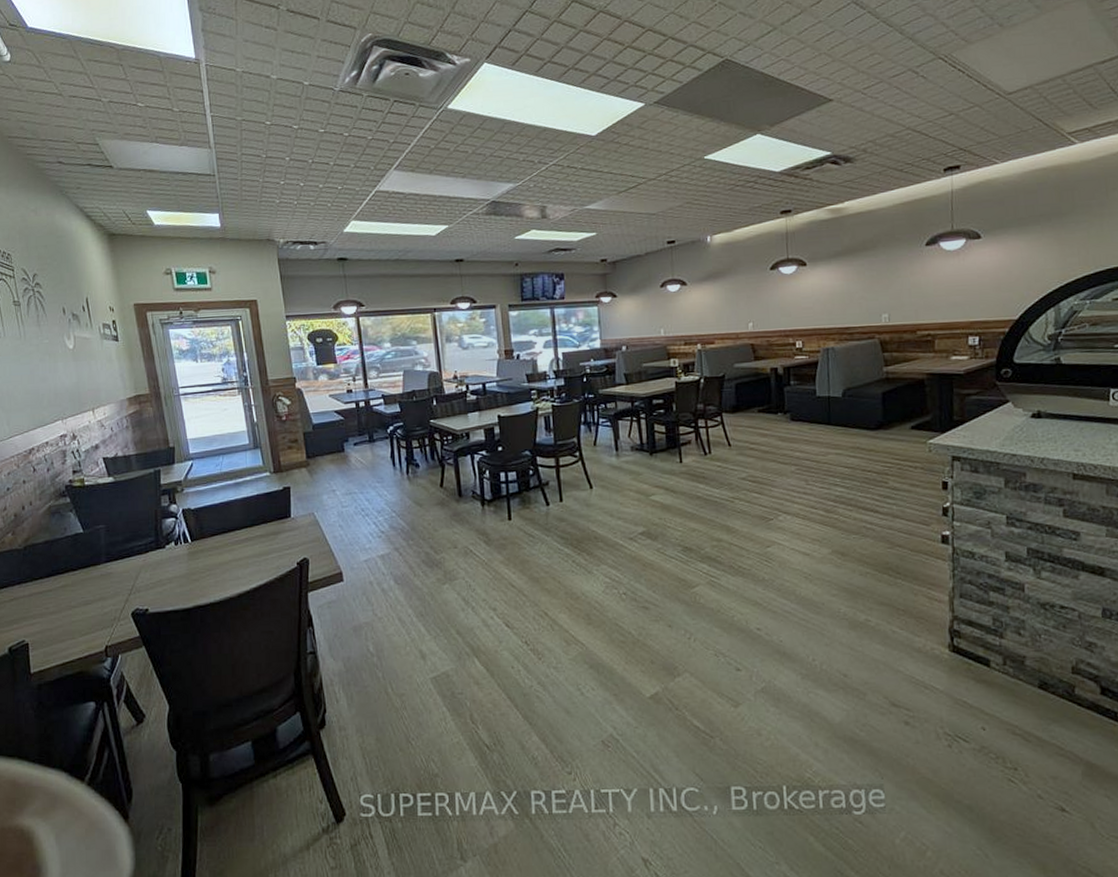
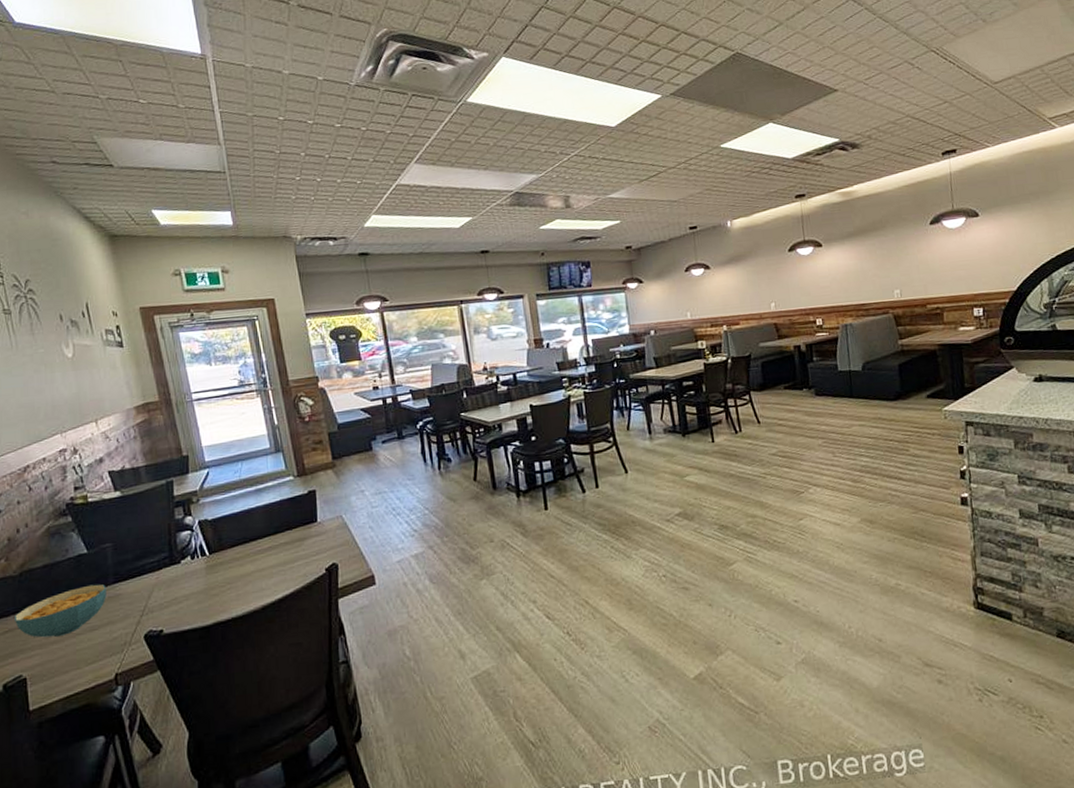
cereal bowl: none [19,562,99,608] -> present [15,584,107,638]

